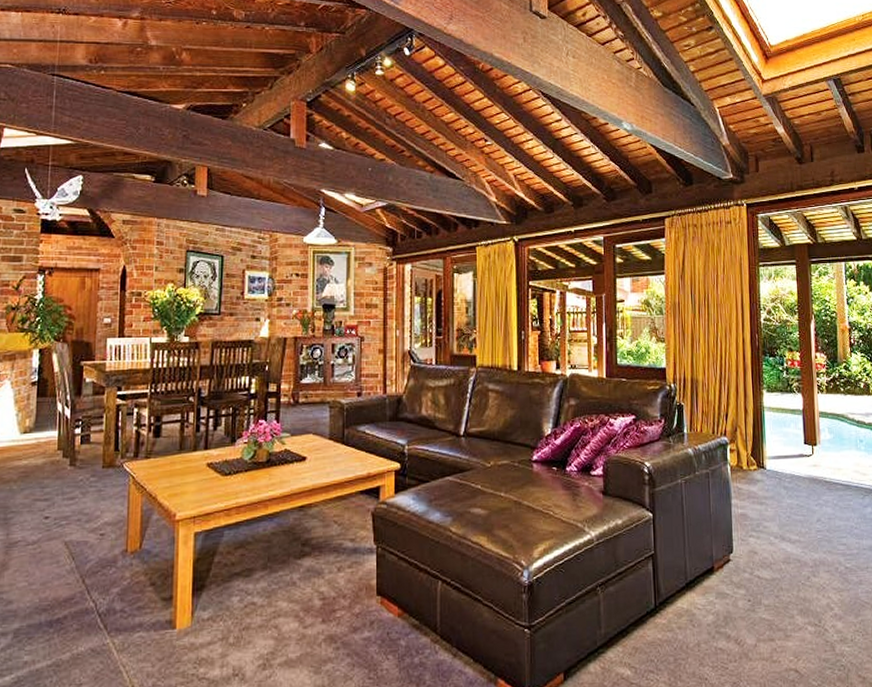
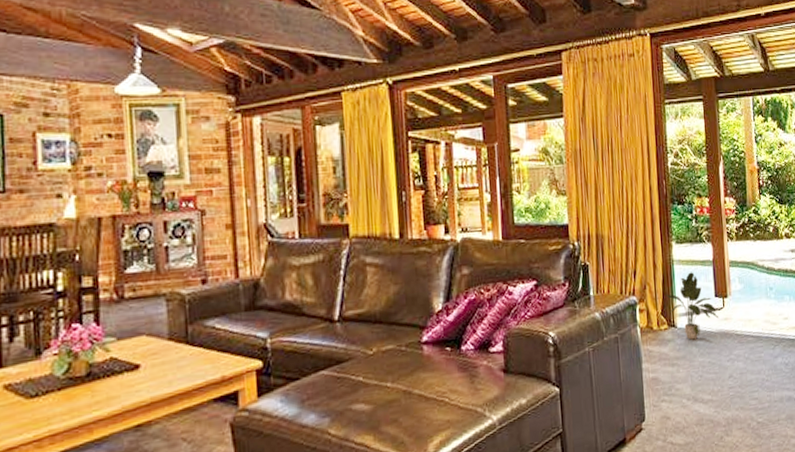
potted plant: none [755,419,808,482] -> present [665,272,719,340]

